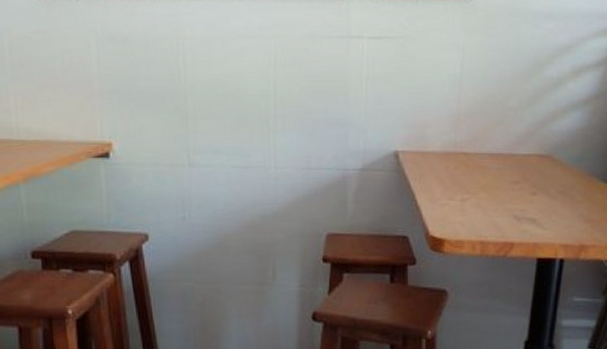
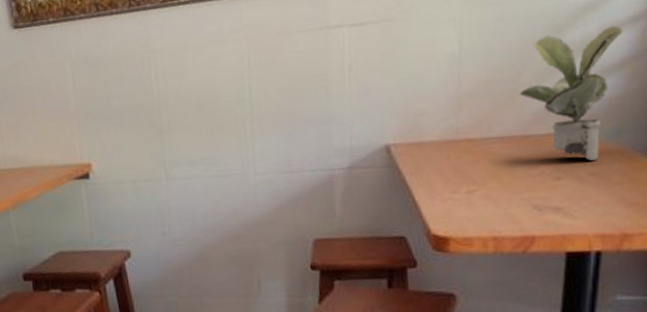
potted plant: none [508,68,589,181] -> present [520,26,623,161]

